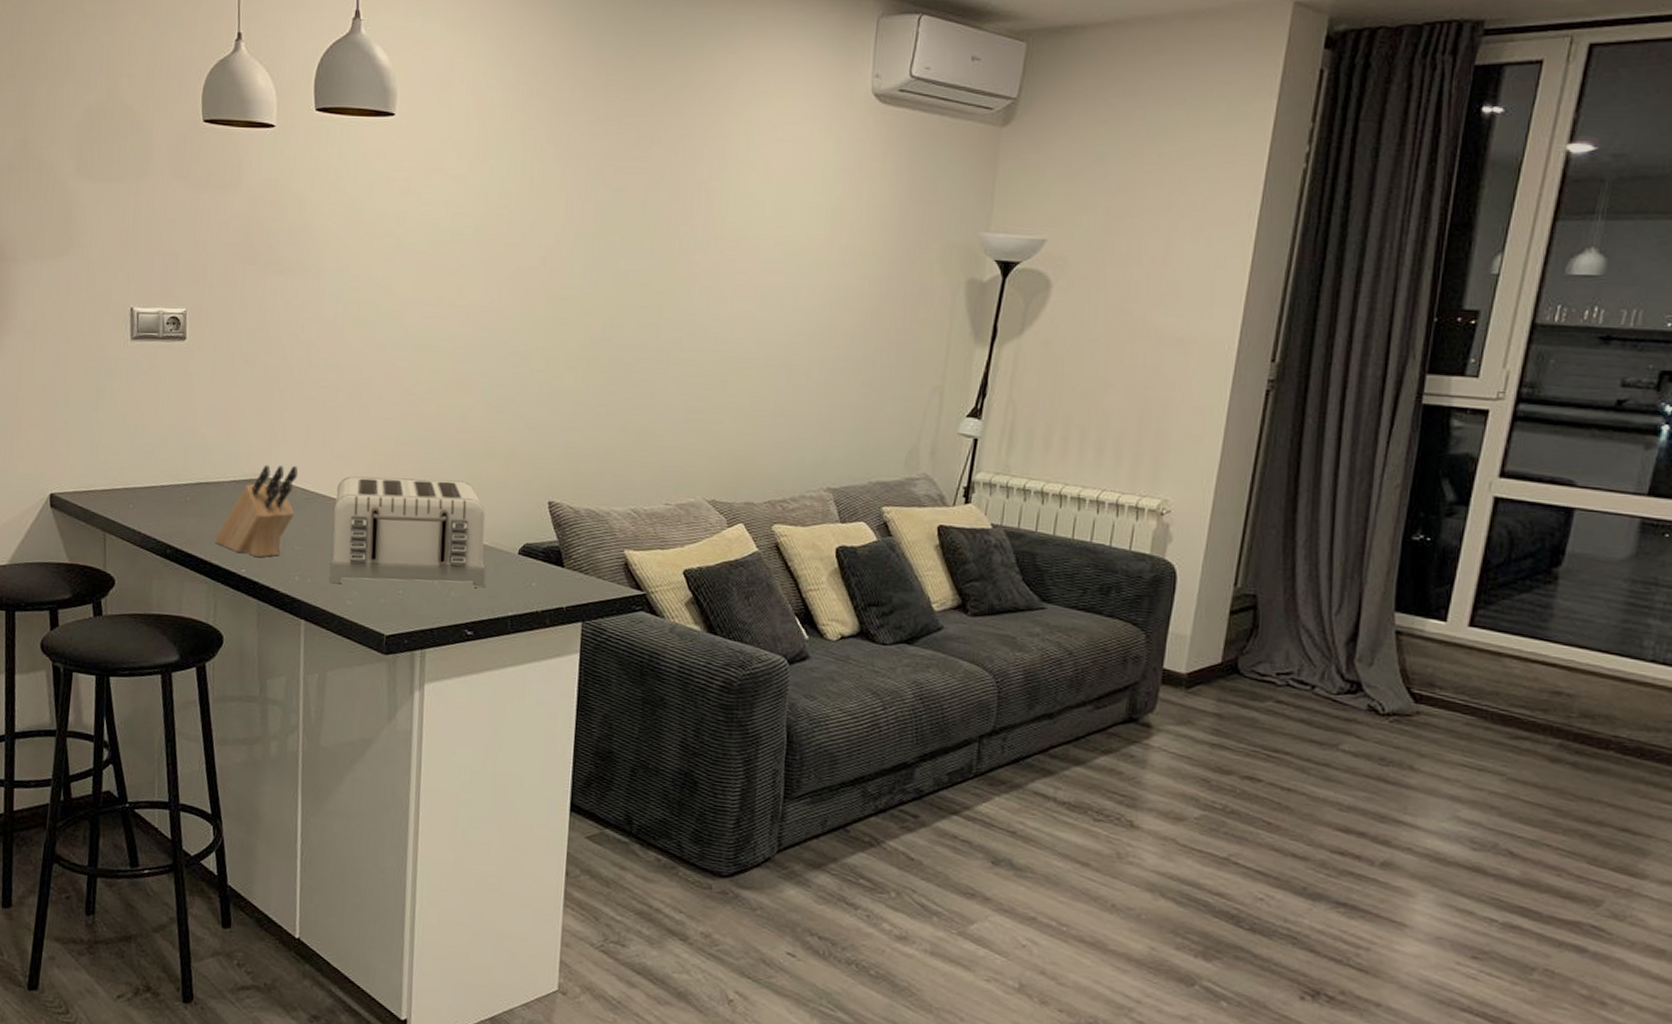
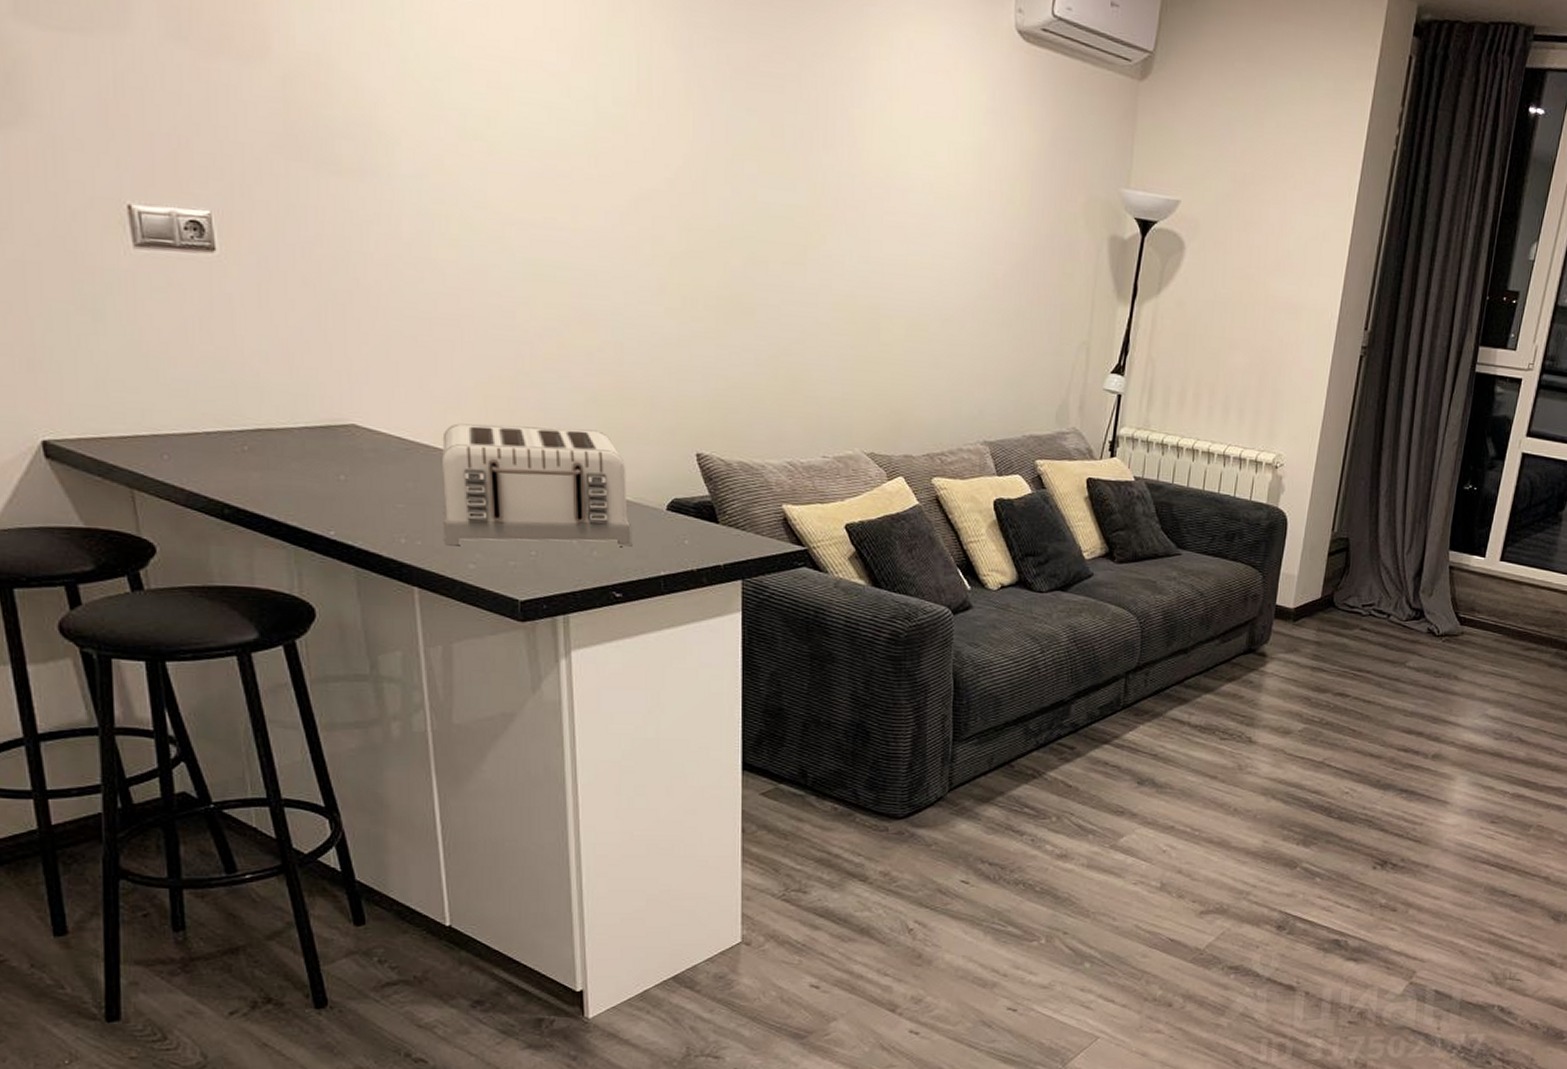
knife block: present [215,464,298,558] -> none [289,408,392,518]

